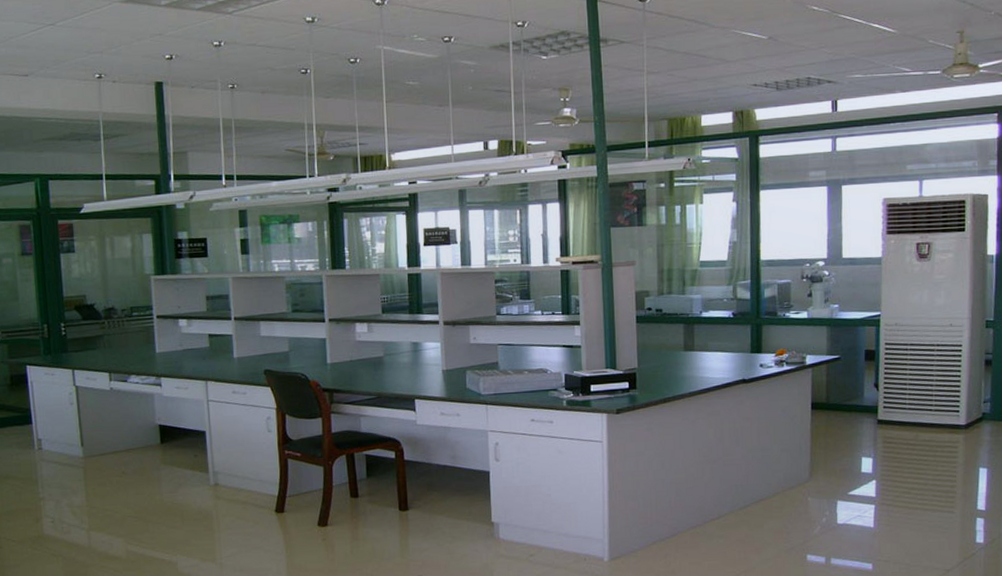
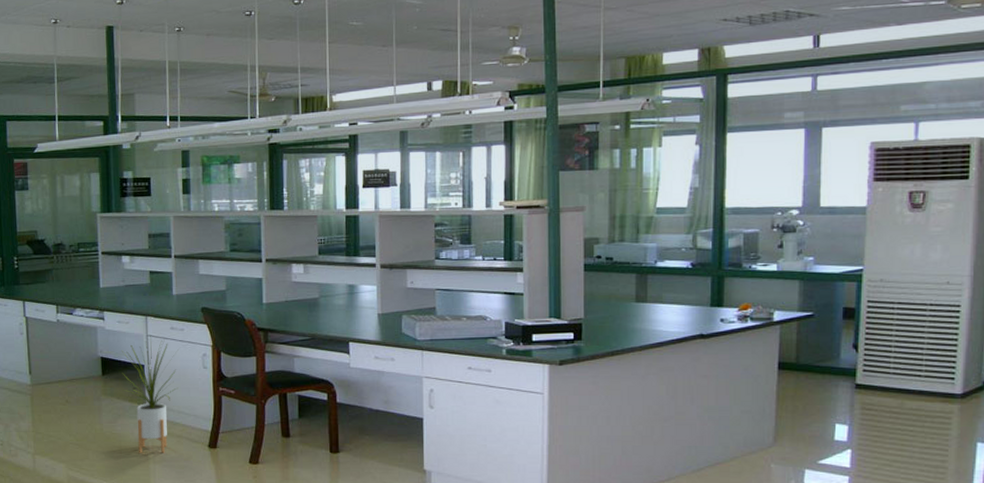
house plant: none [180,400,243,522] -> present [121,335,179,453]

